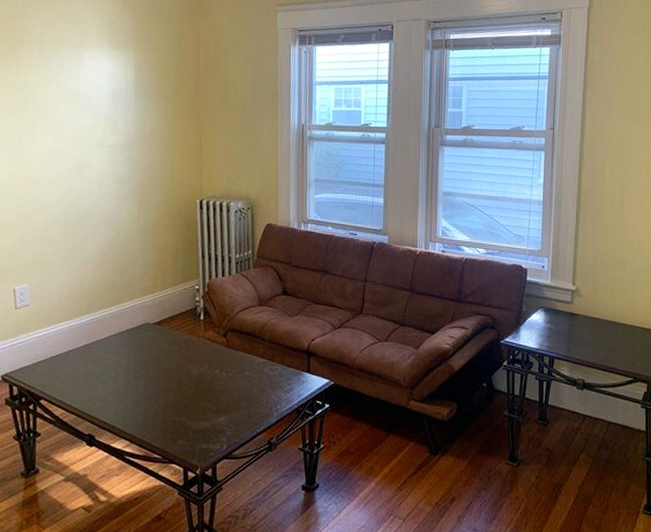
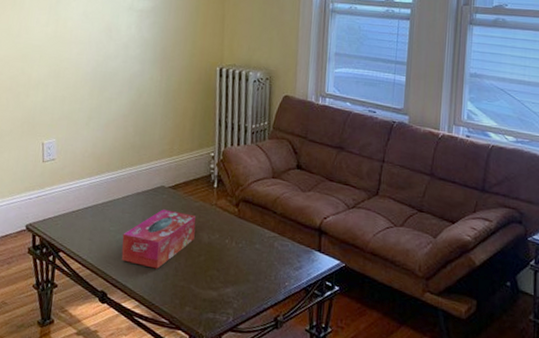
tissue box: none [107,346,184,406] -> present [121,209,196,269]

